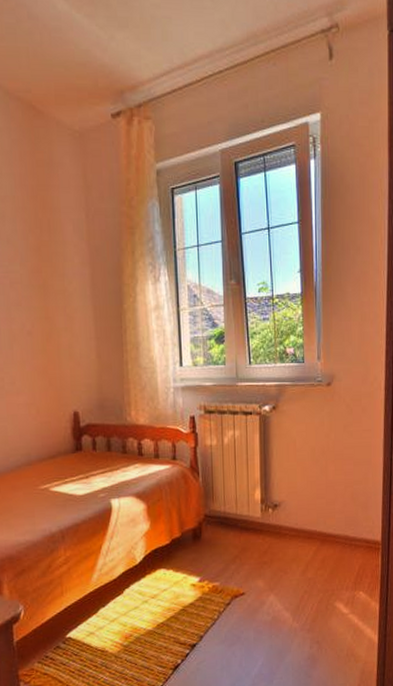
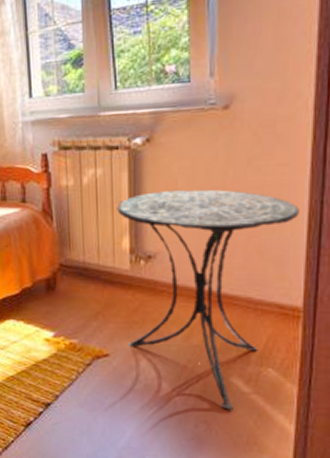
side table: none [251,449,377,630] -> present [117,189,299,410]

